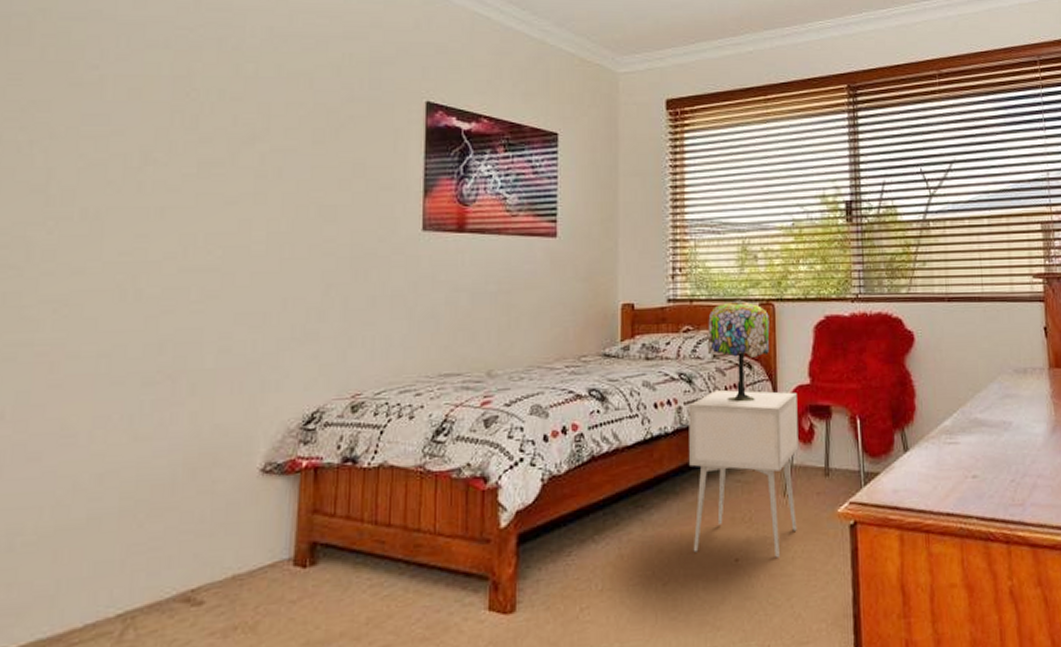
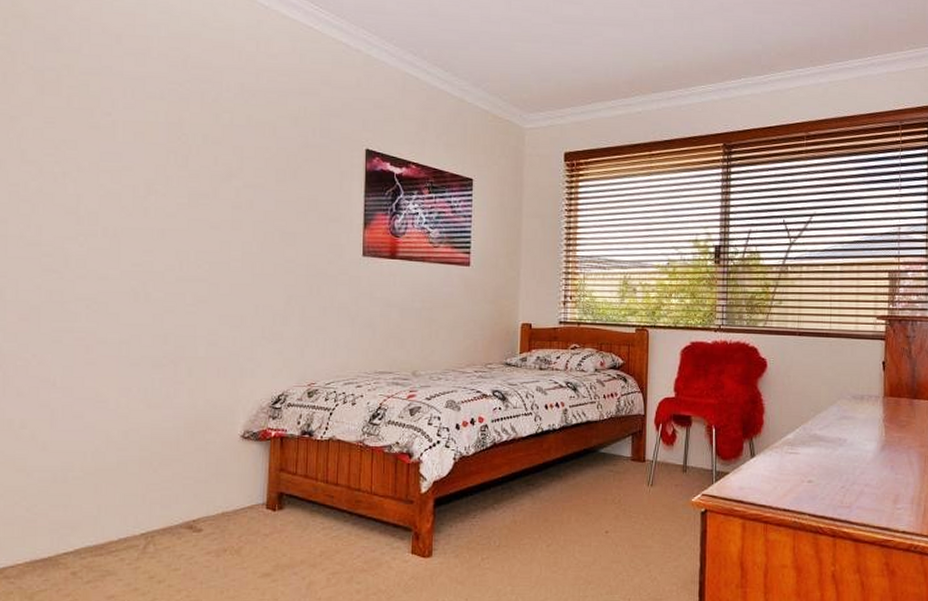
nightstand: present [688,389,799,558] -> none [572,397,663,533]
table lamp: present [707,300,770,403] -> none [590,325,644,409]

